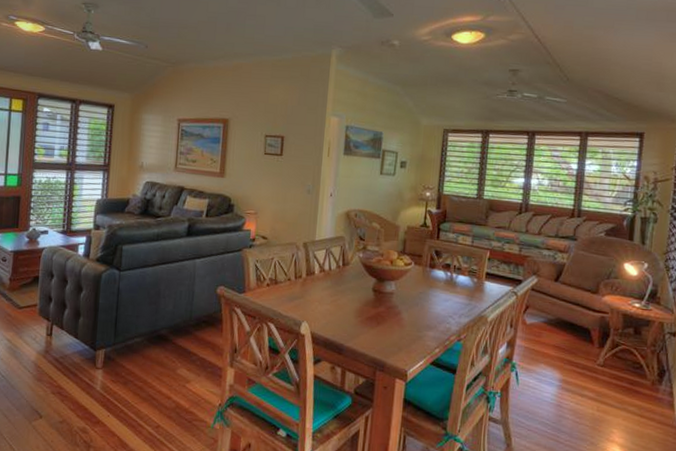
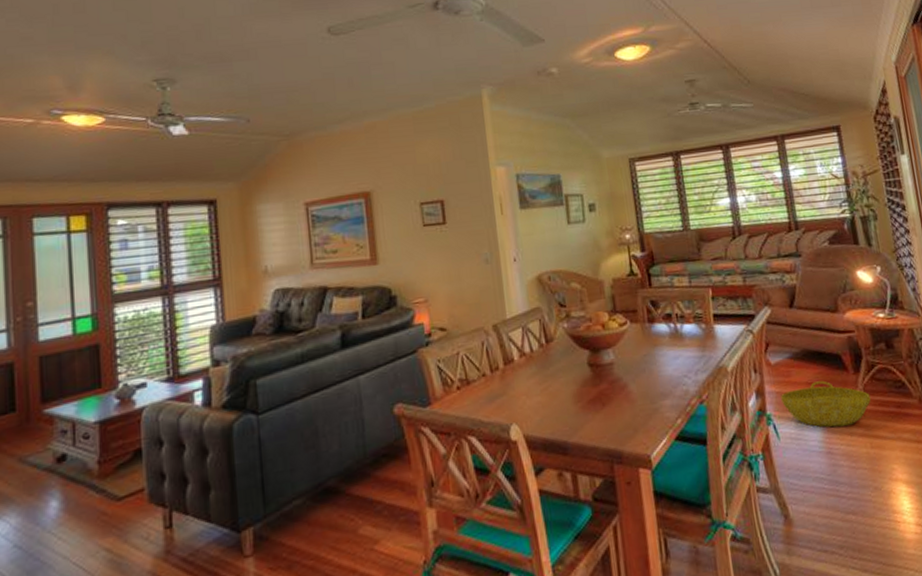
basket: none [528,346,608,388] -> present [781,380,871,427]

